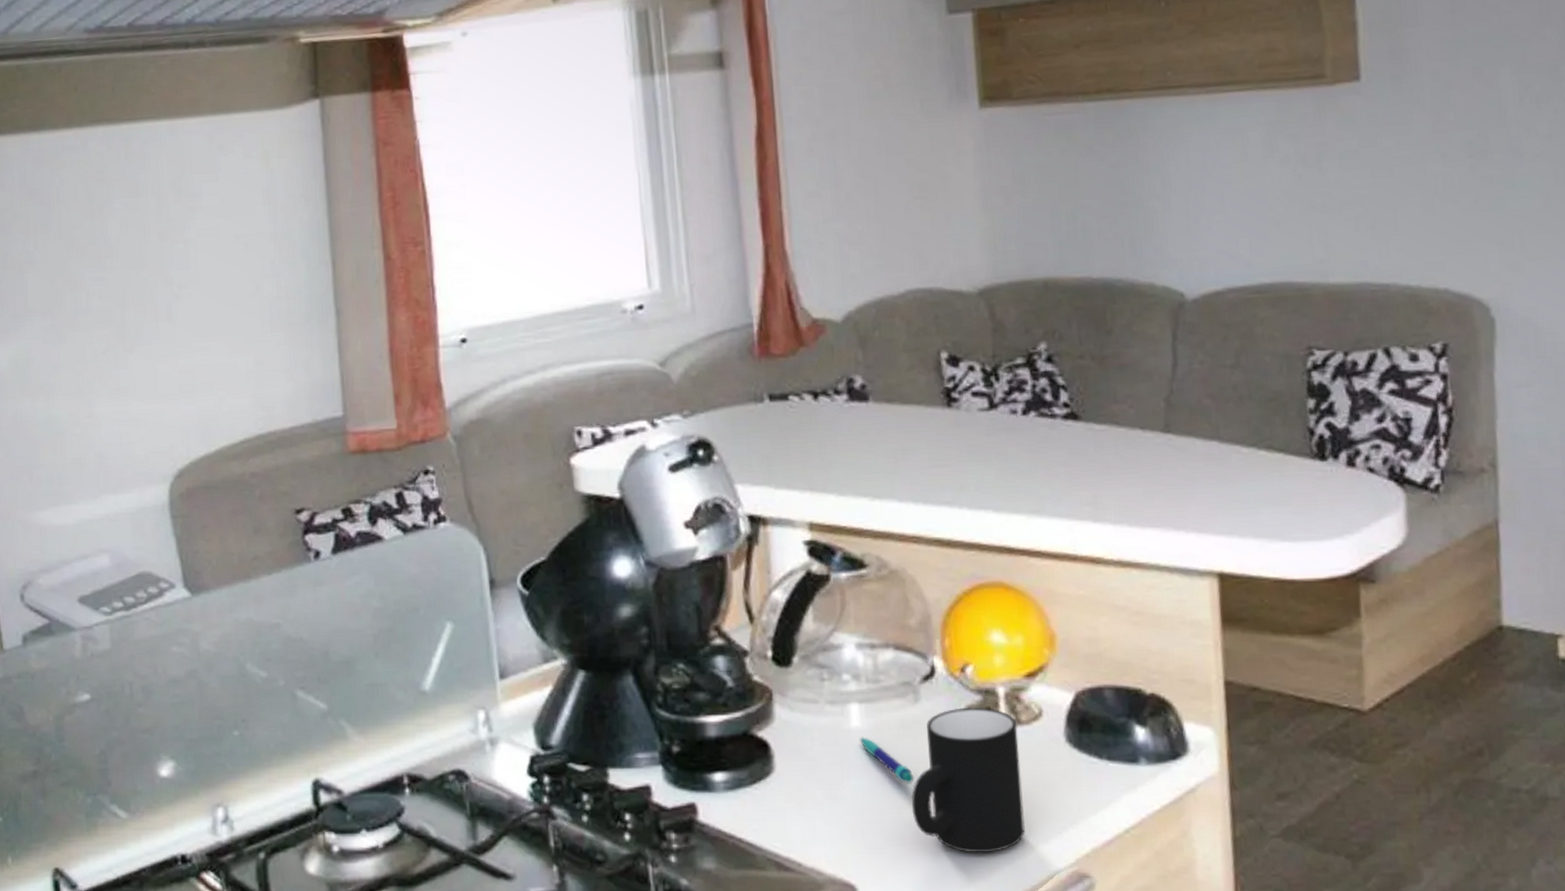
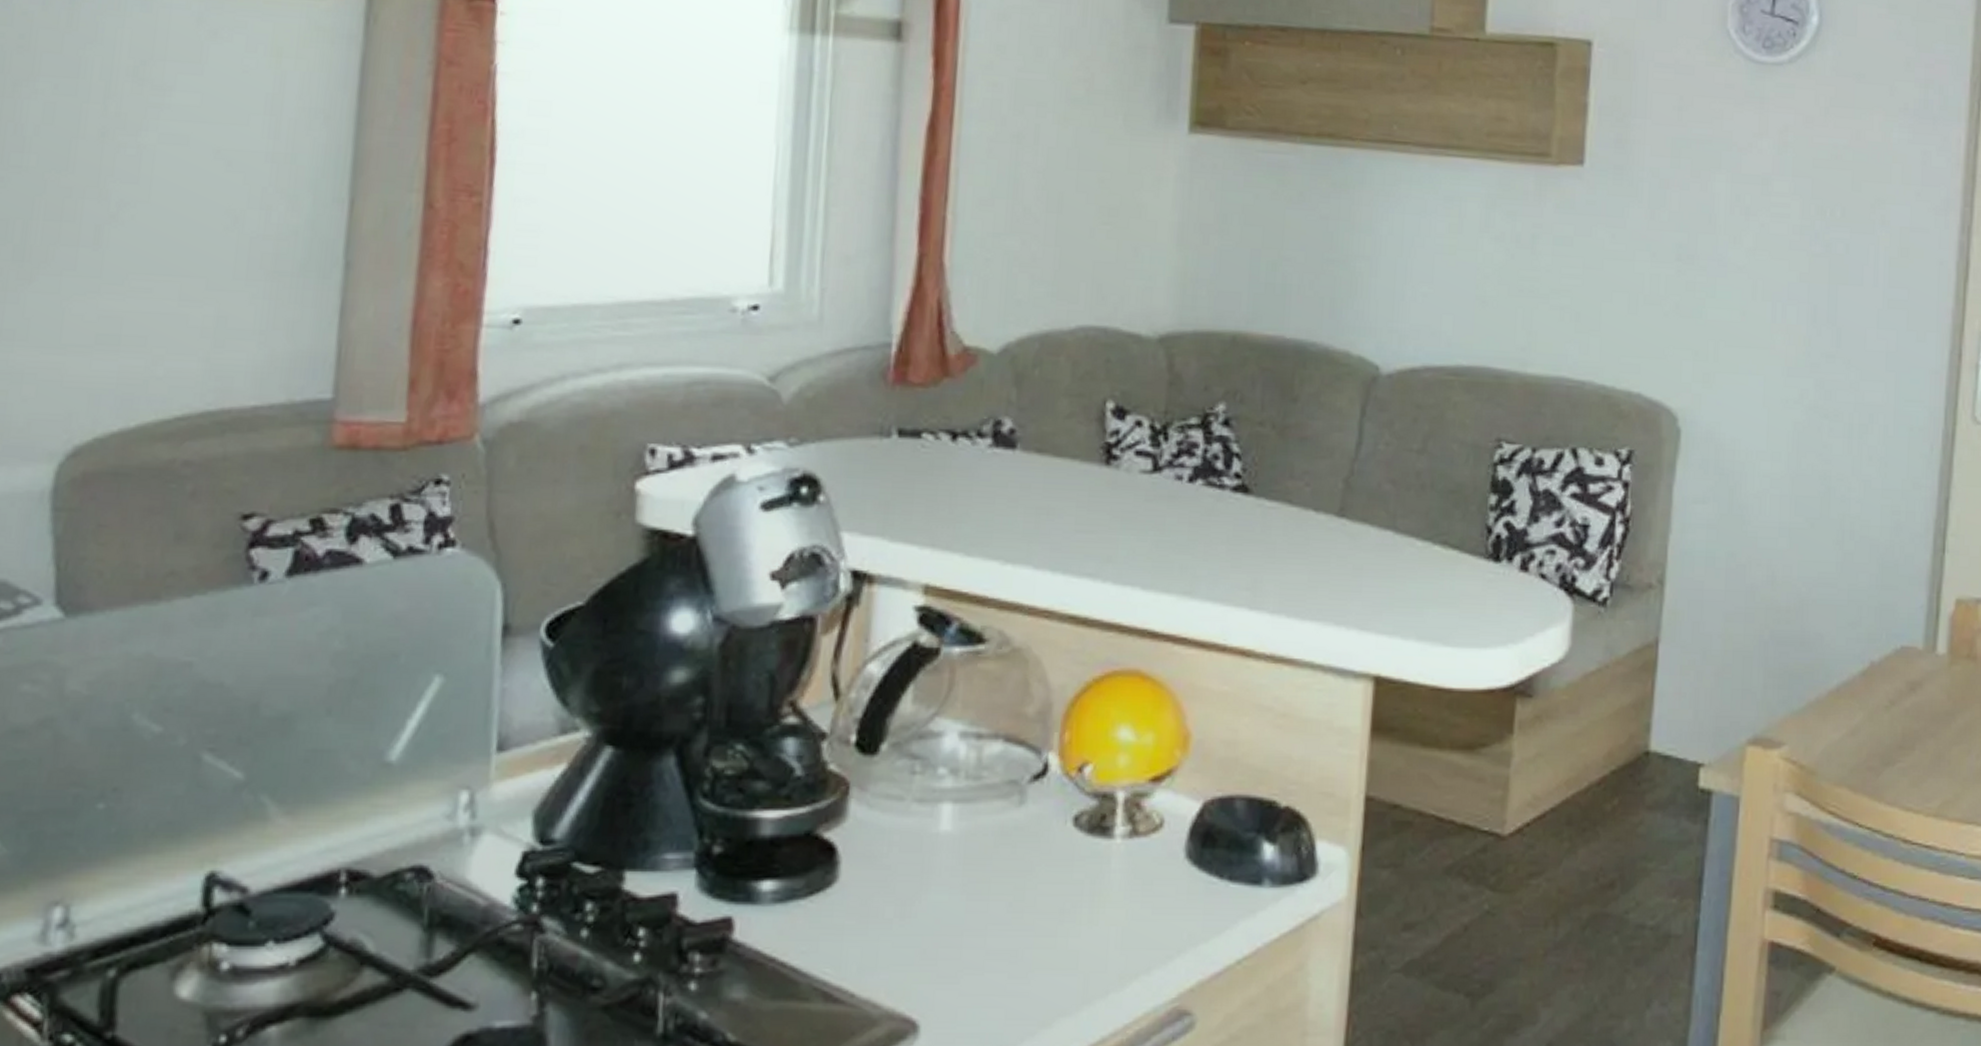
pen: present [860,737,914,784] -> none [948,843,1006,902]
mug: present [911,707,1025,853] -> none [998,813,1134,985]

